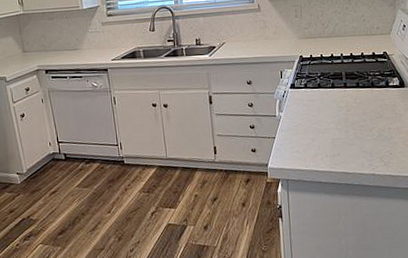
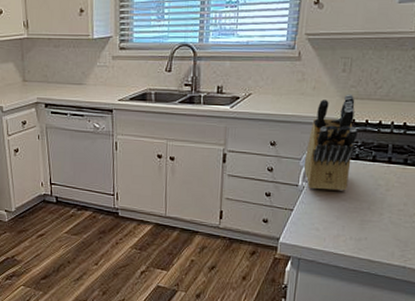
knife block: none [277,34,317,118] -> present [303,94,358,191]

